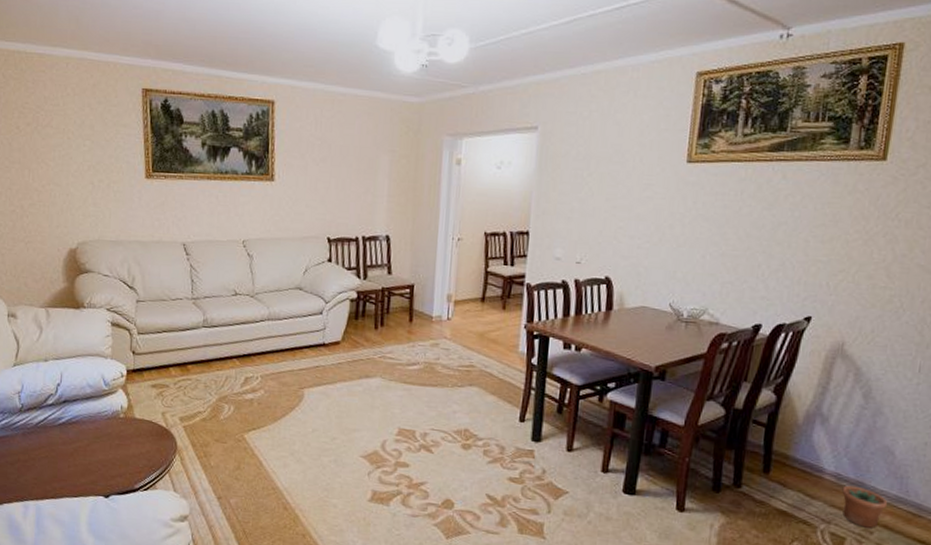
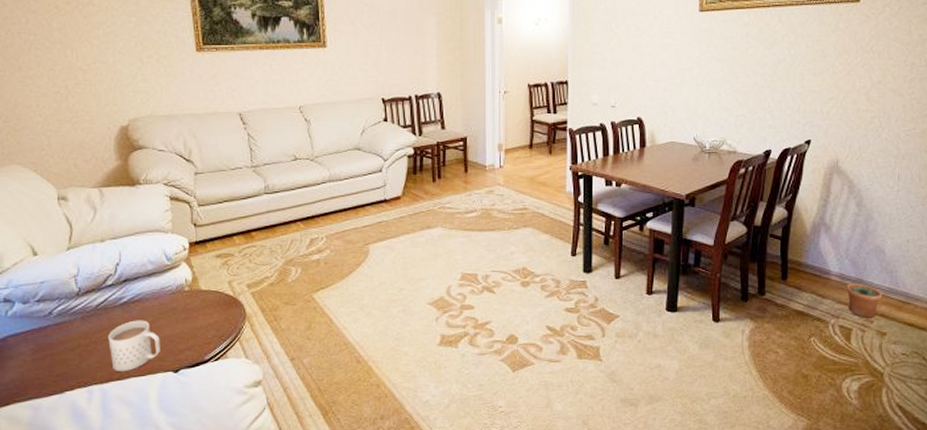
mug: none [45,441,94,491] -> present [108,320,161,371]

